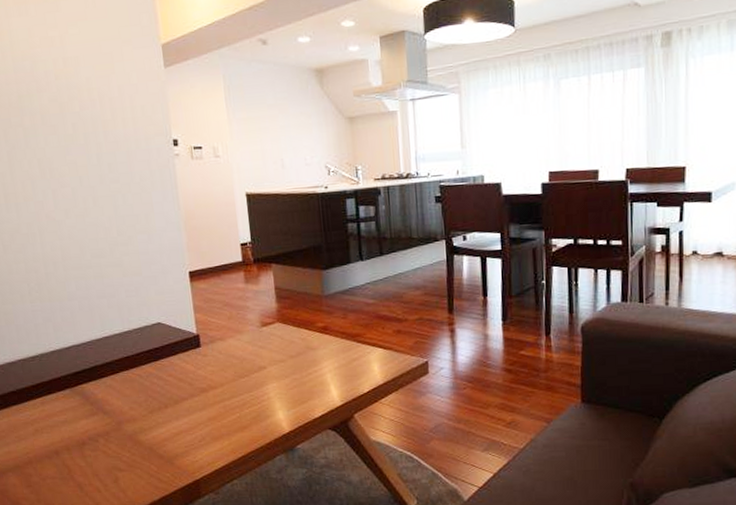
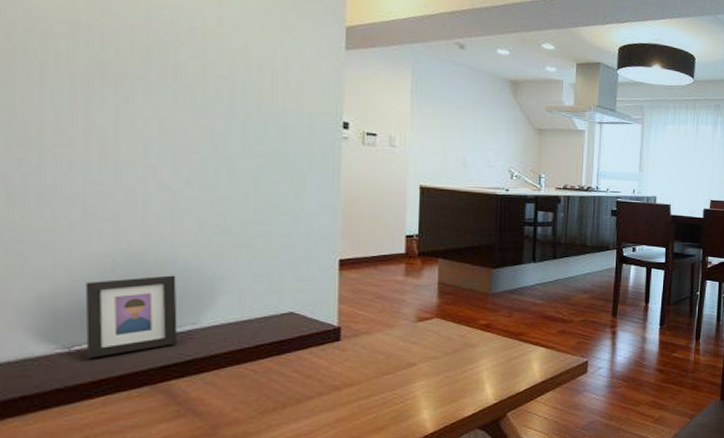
picture frame: none [14,295,82,367] -> present [85,275,177,358]

